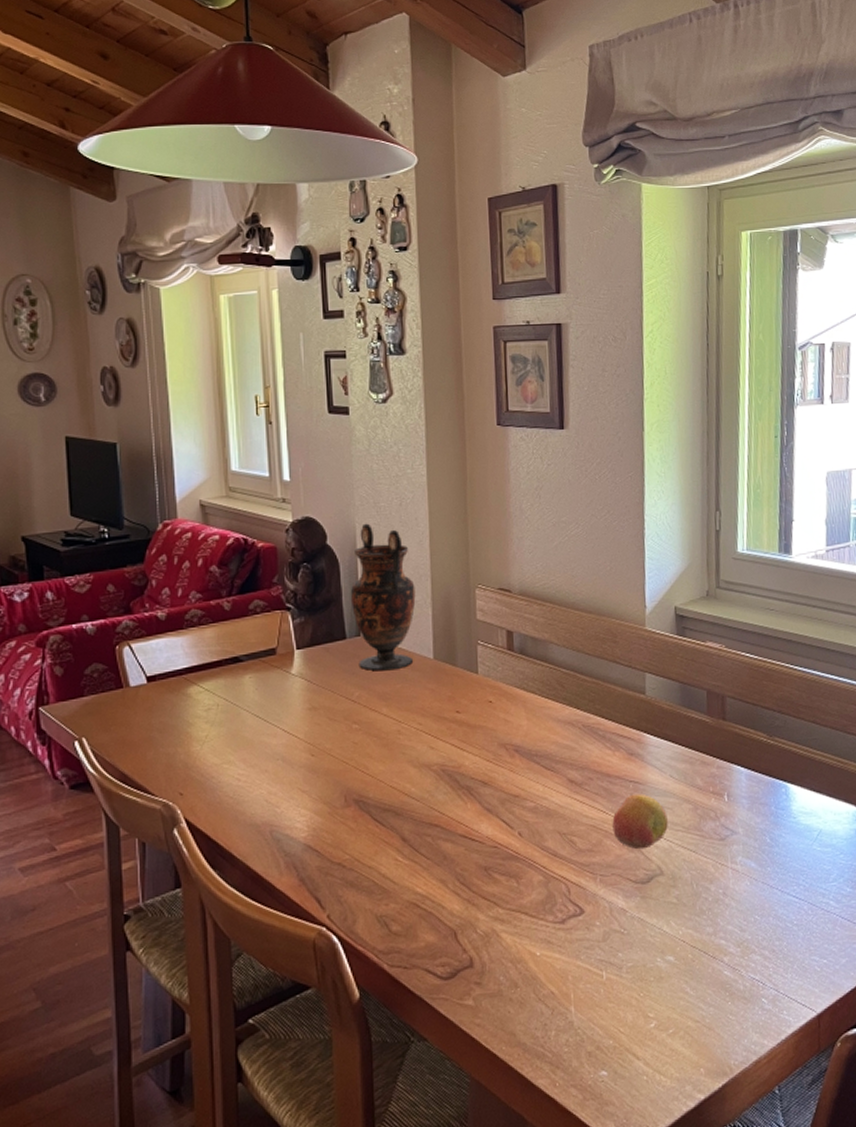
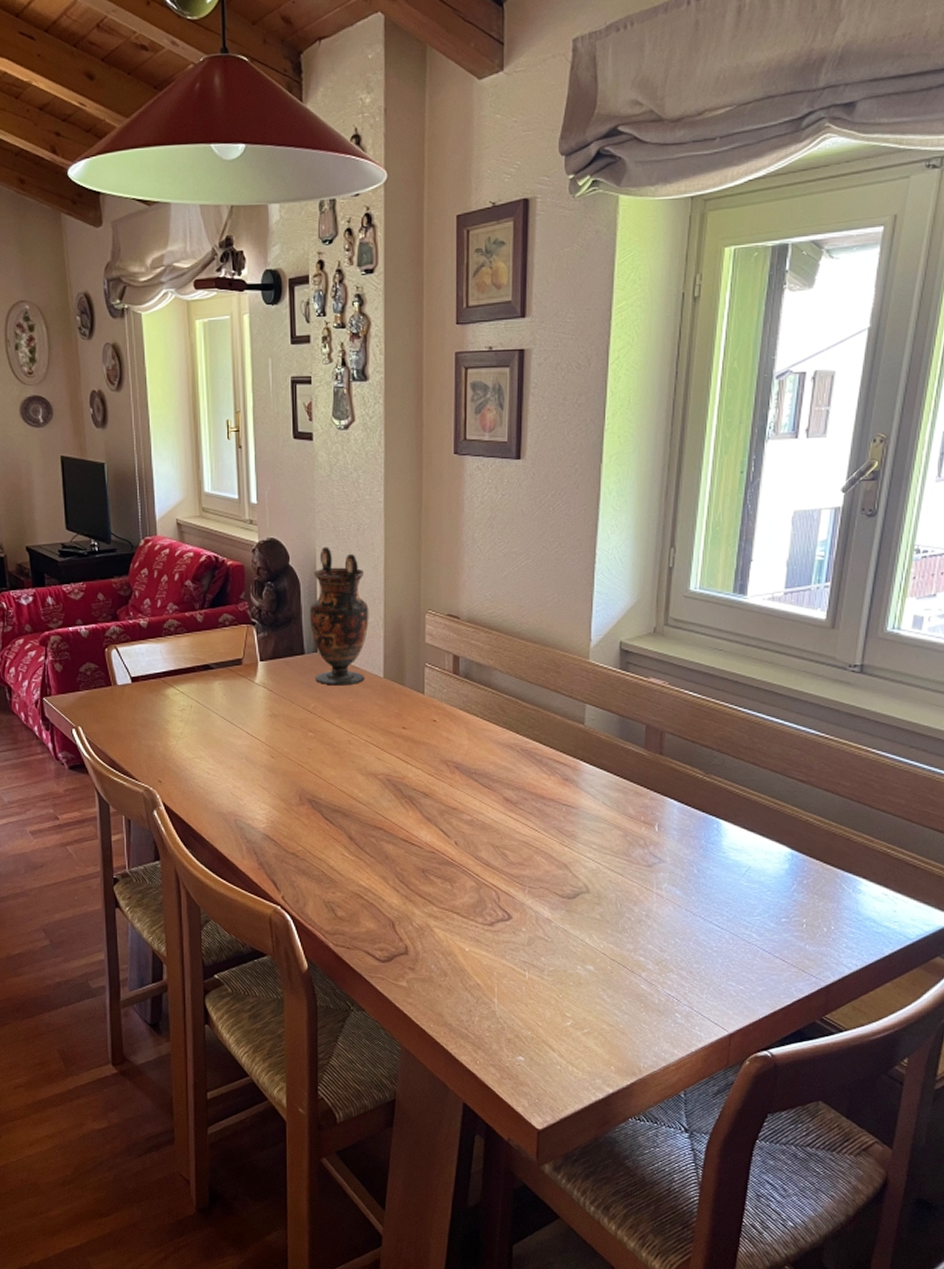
fruit: present [612,793,668,850] -> none [543,817,597,868]

